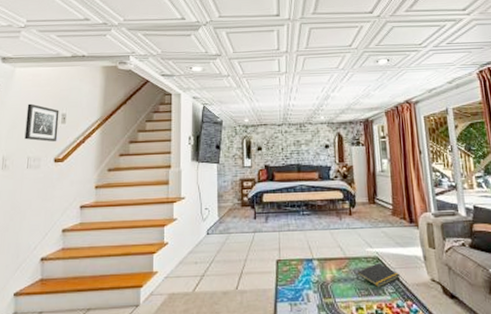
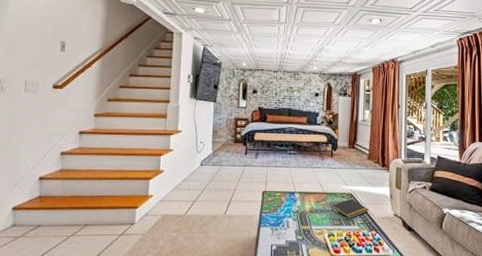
wall art: present [24,103,59,142] -> none [22,28,59,68]

